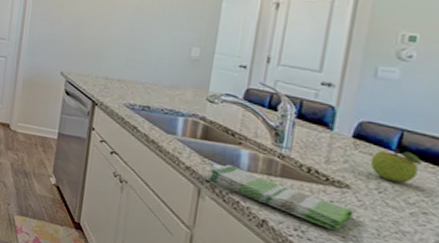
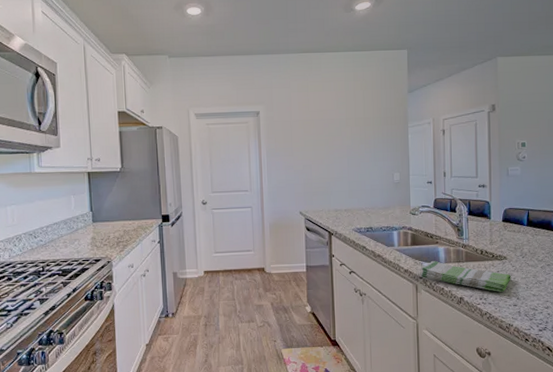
fruit: present [370,149,422,184] -> none [514,224,541,248]

